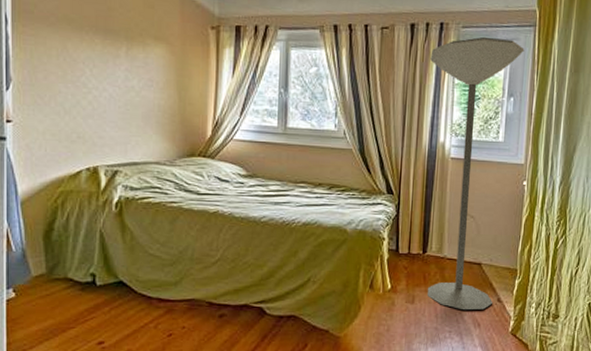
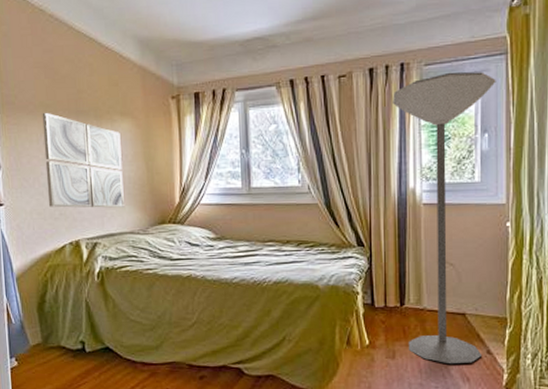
wall art: none [65,26,152,136] -> present [42,112,124,208]

